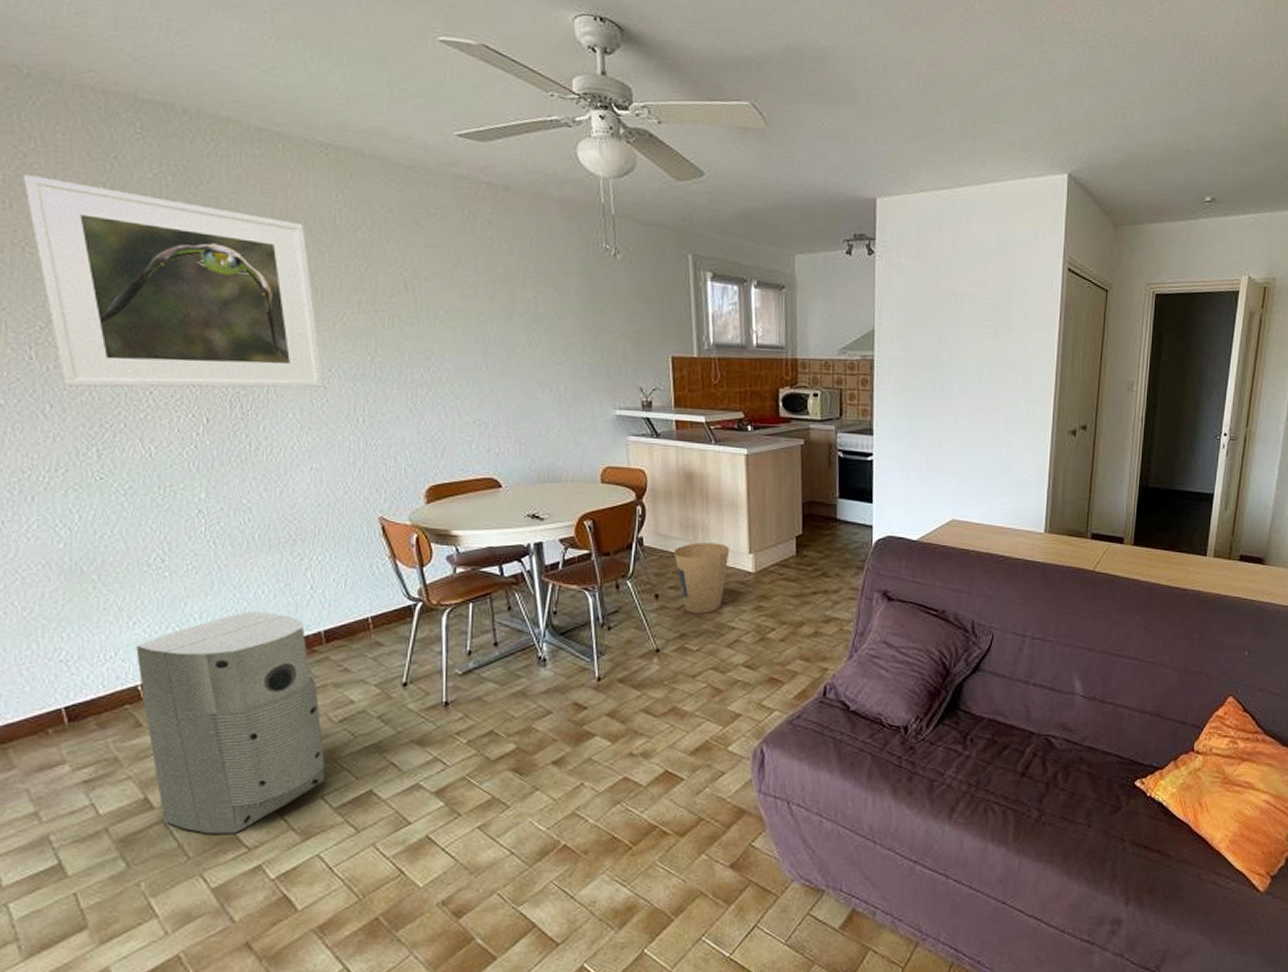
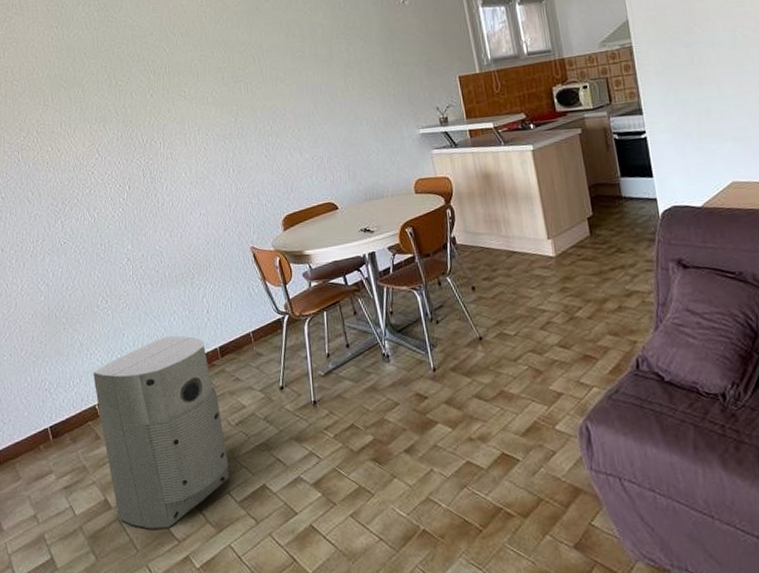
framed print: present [24,174,324,388] -> none [10,27,204,178]
trash can: present [674,542,730,613] -> none [482,233,531,301]

